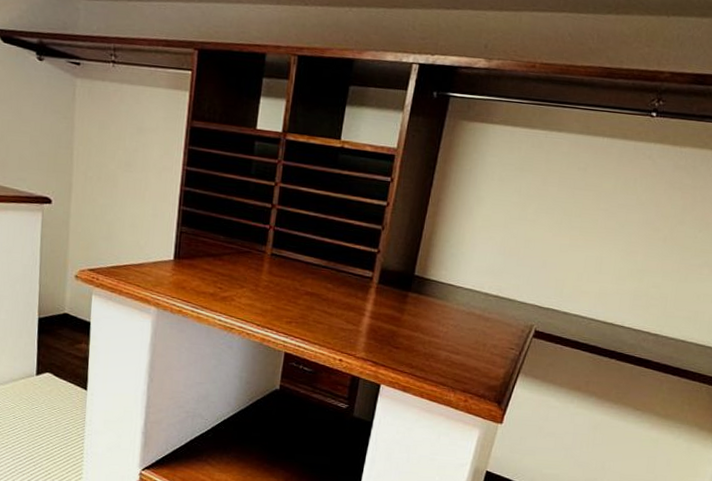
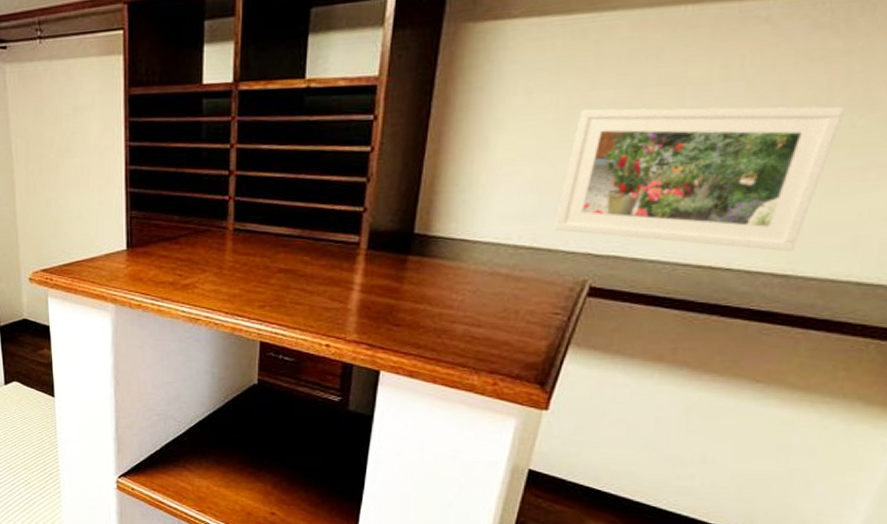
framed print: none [513,198,692,318] -> present [554,106,845,252]

